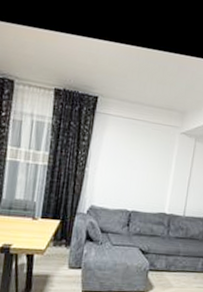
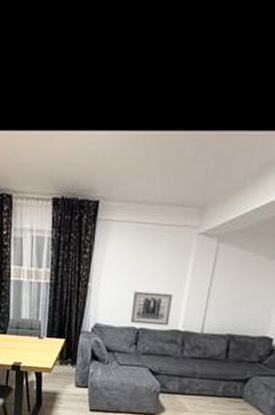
wall art: none [123,177,160,210] -> present [130,291,172,326]

